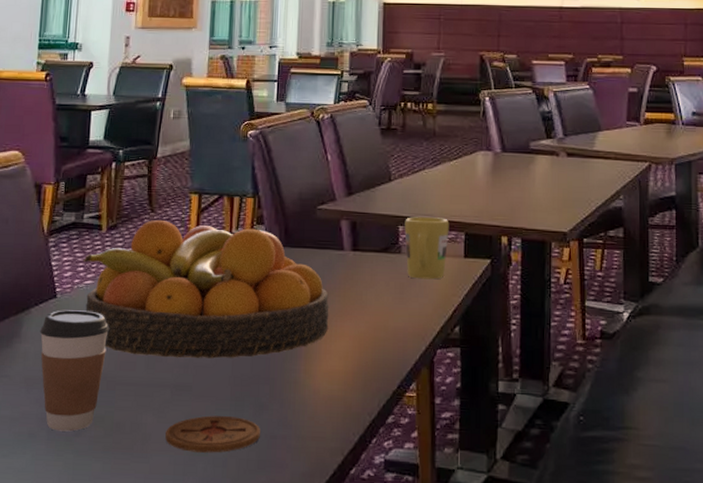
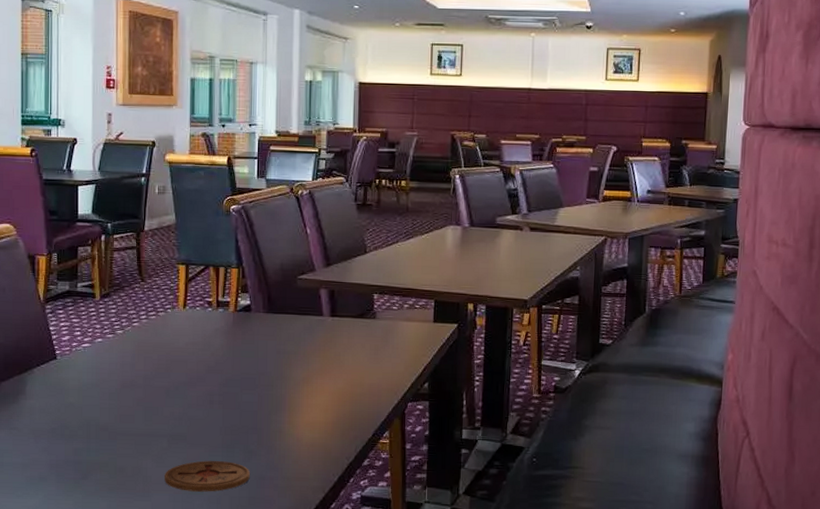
coffee cup: present [40,310,109,432] -> none [43,370,108,475]
fruit bowl: present [83,220,329,359] -> none [79,289,310,412]
mug: present [404,217,449,280] -> none [379,286,420,342]

